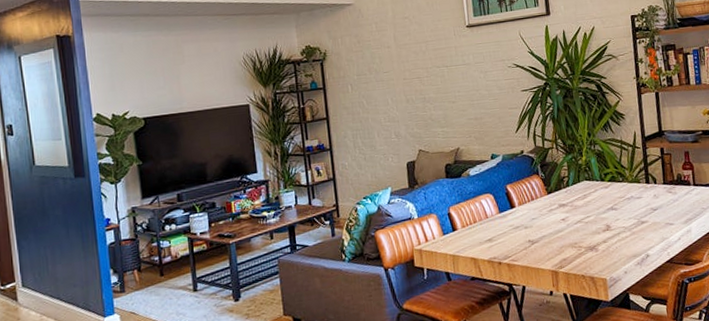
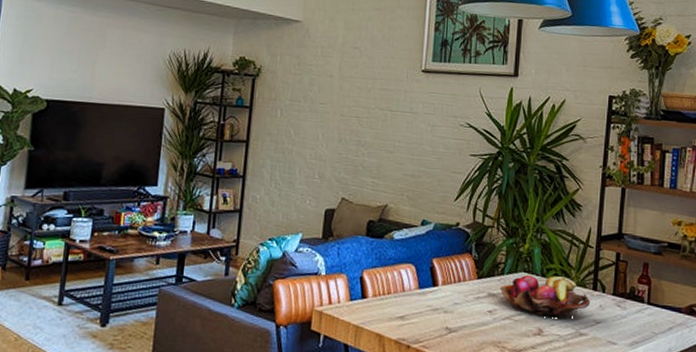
fruit basket: none [568,177,646,215] -> present [500,275,591,318]

